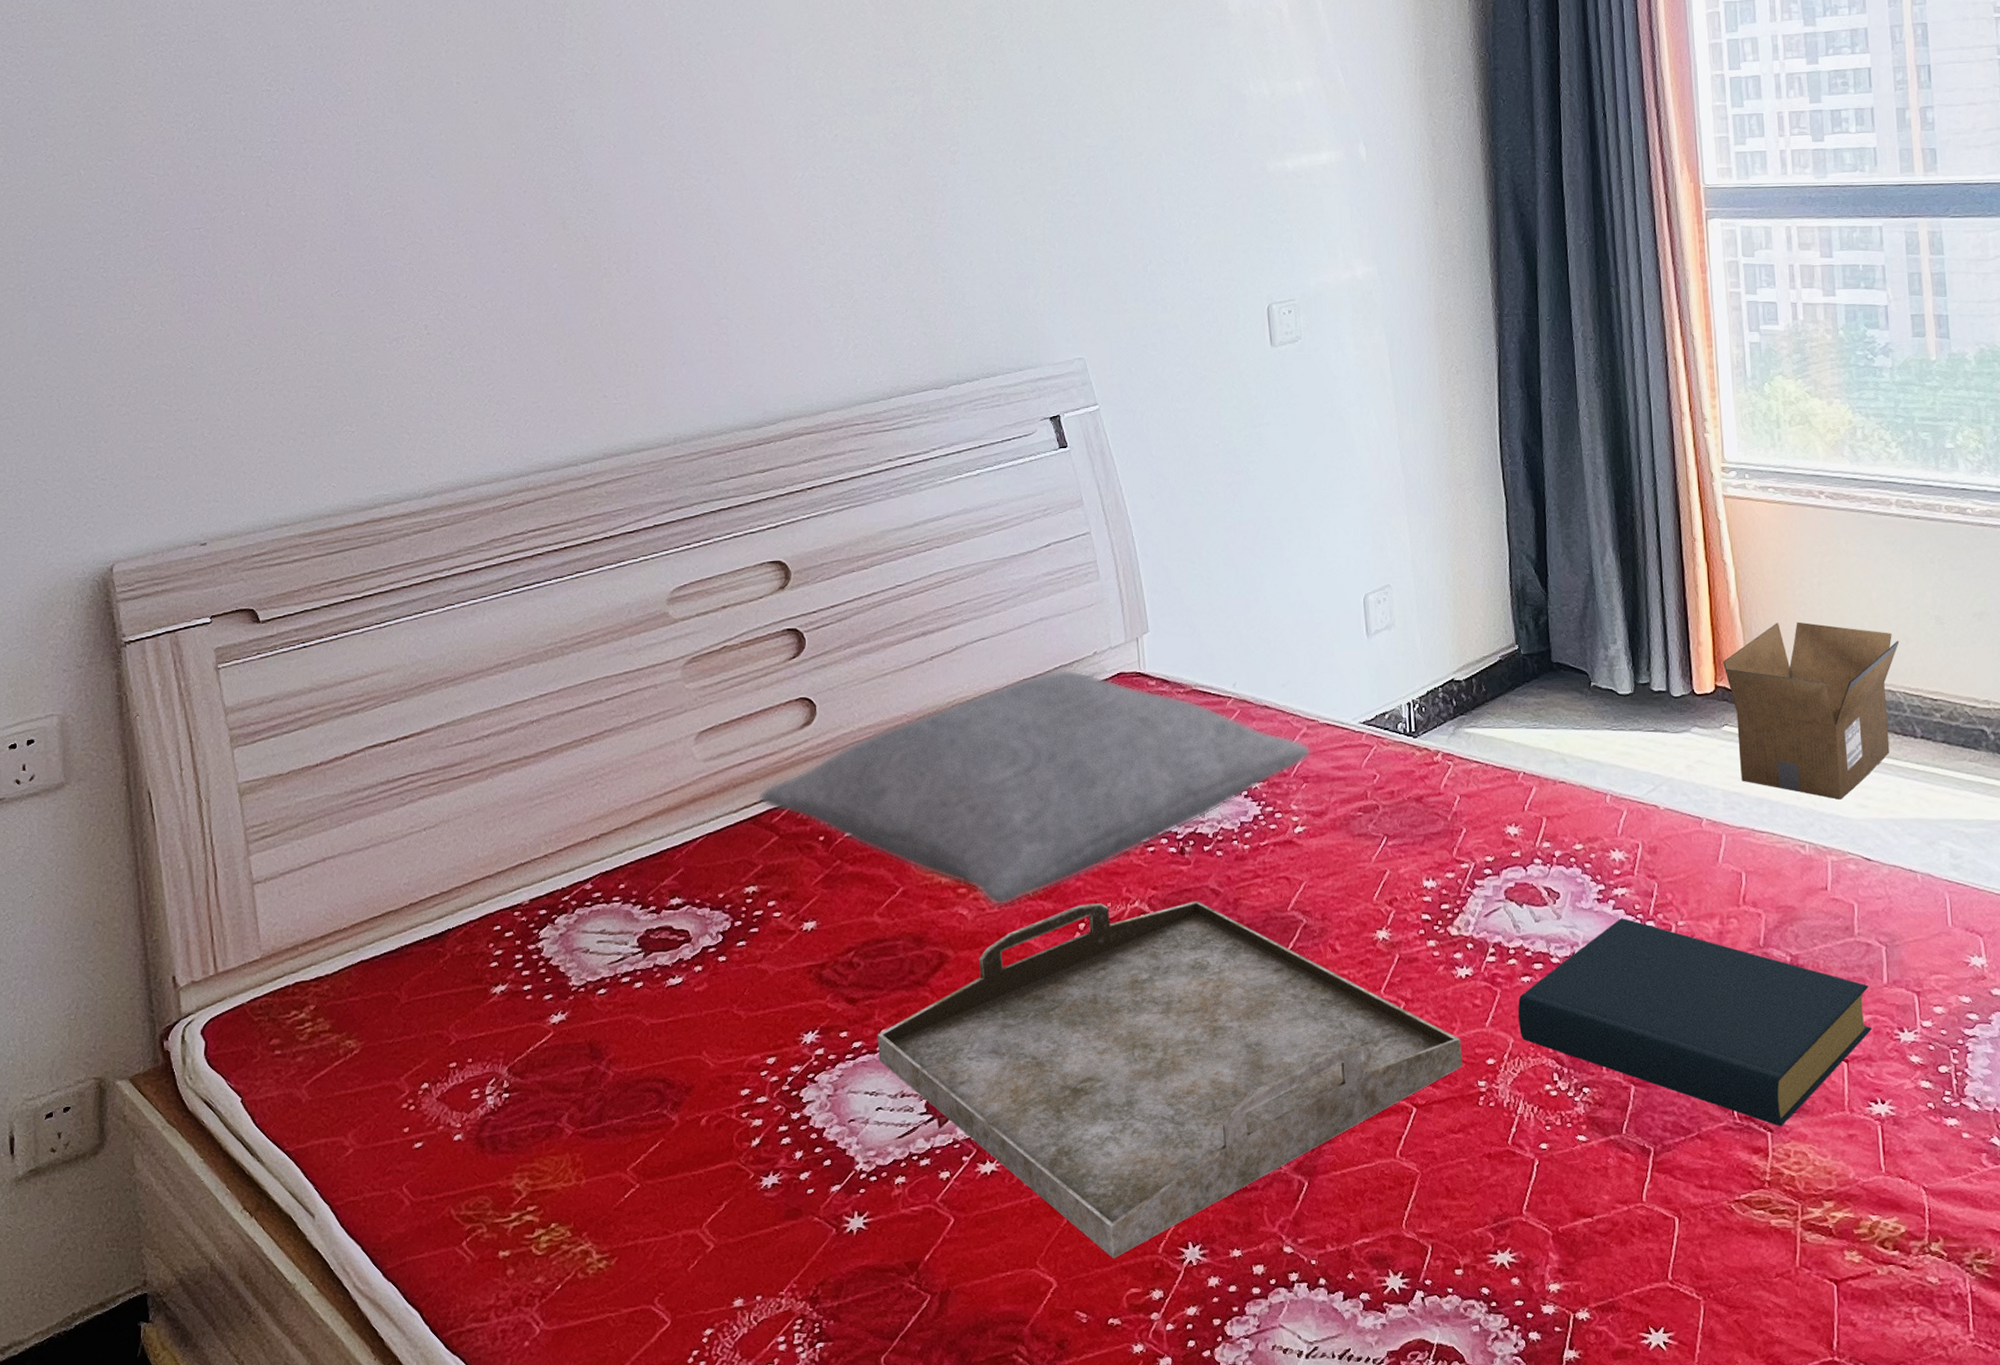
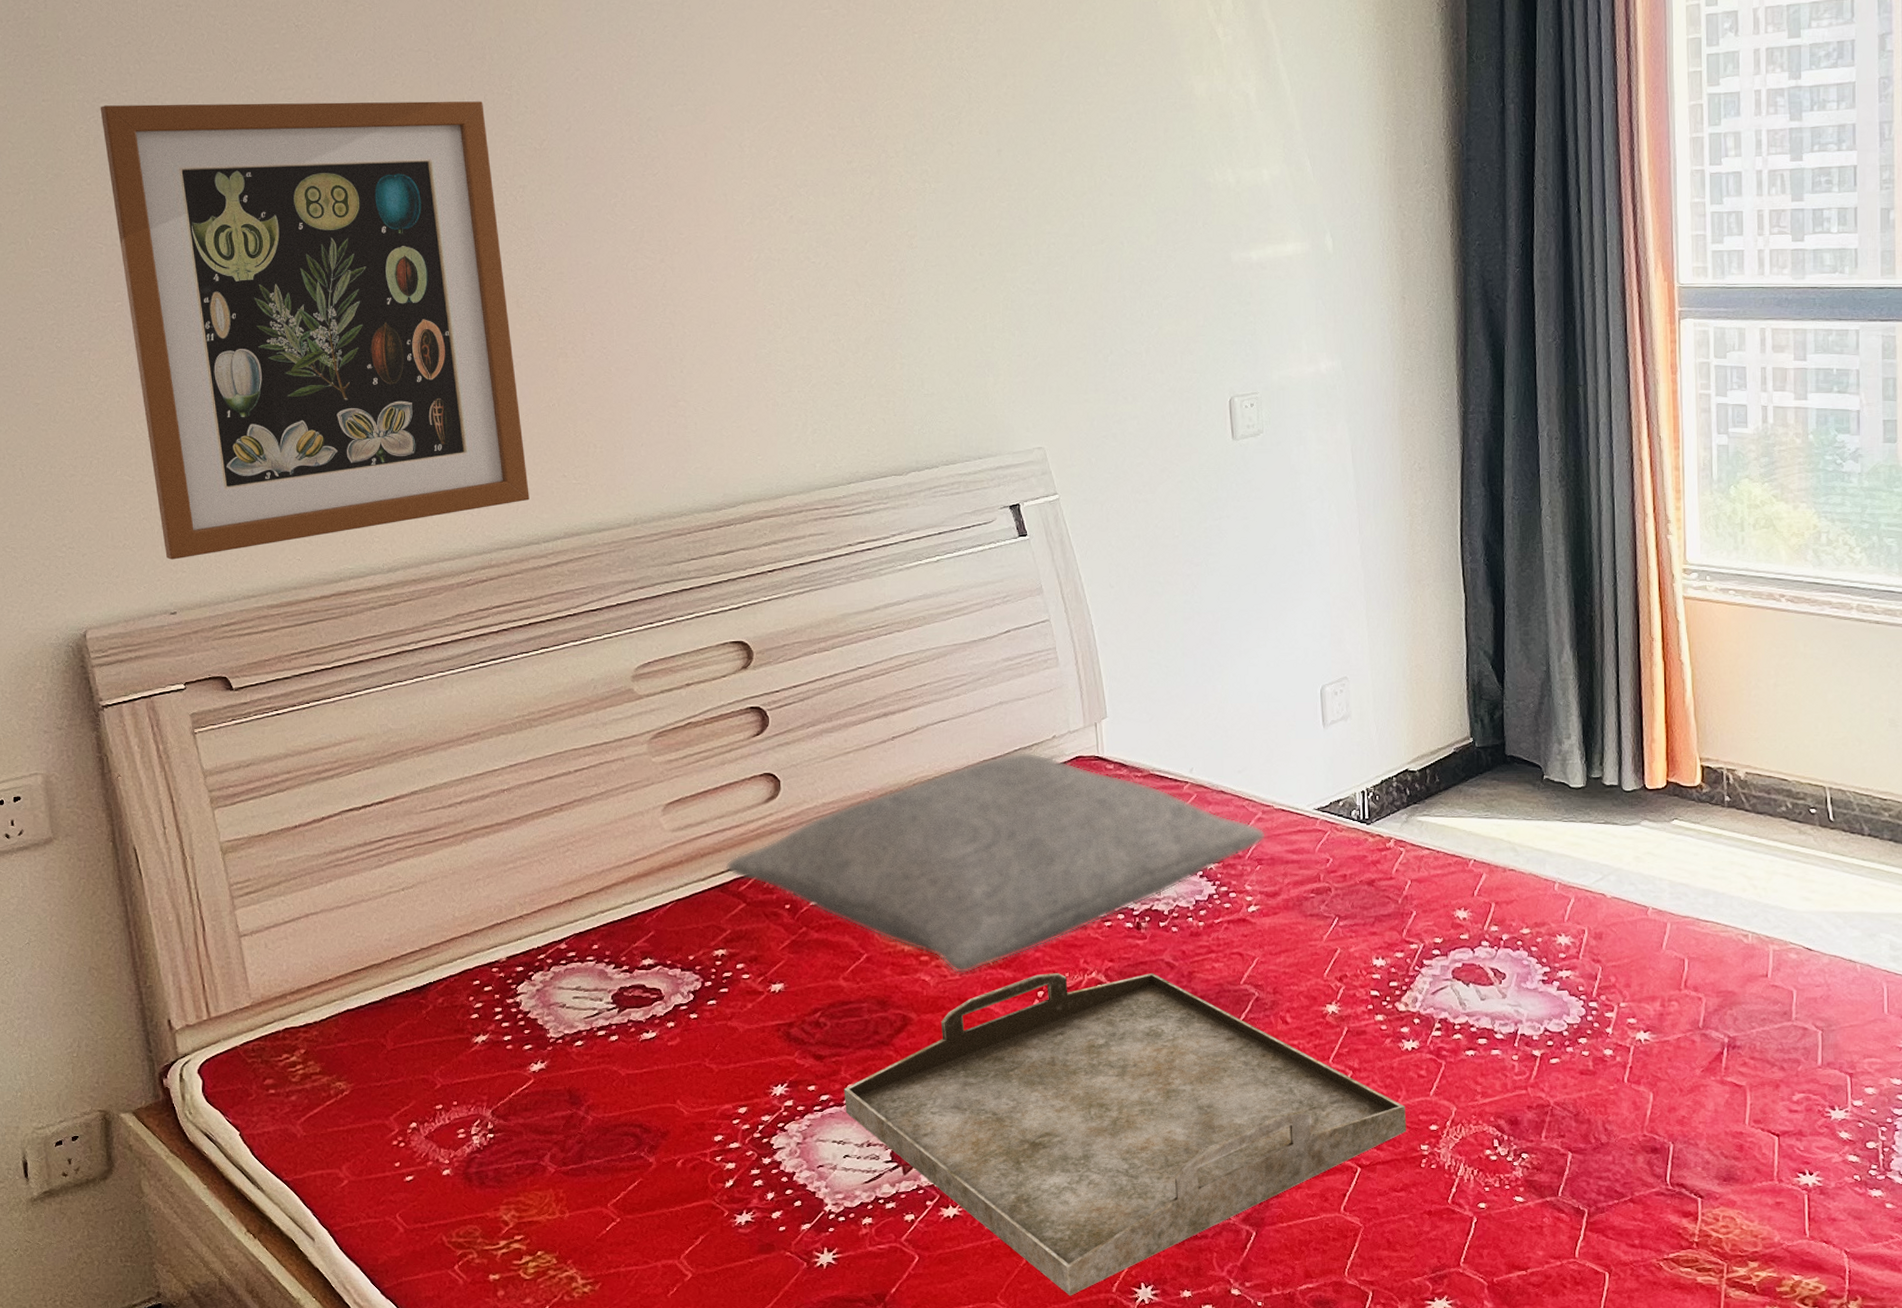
wall art: none [160,29,569,489] -> present [100,101,529,560]
hardback book: present [1517,918,1872,1126] -> none [1461,999,1804,1193]
cardboard box: present [1723,622,1899,800] -> none [1676,721,1852,892]

